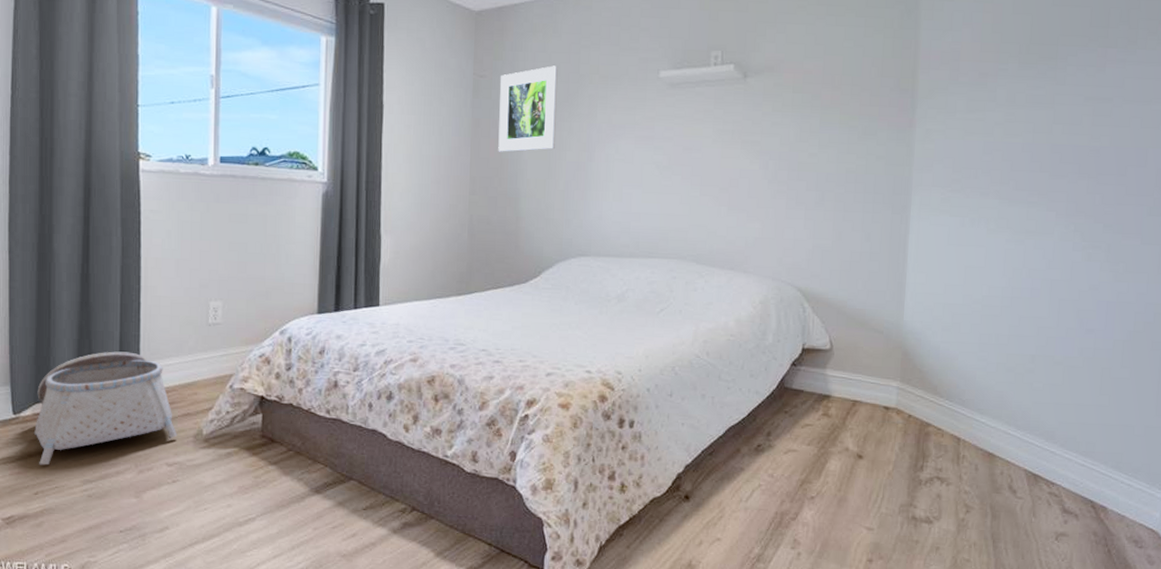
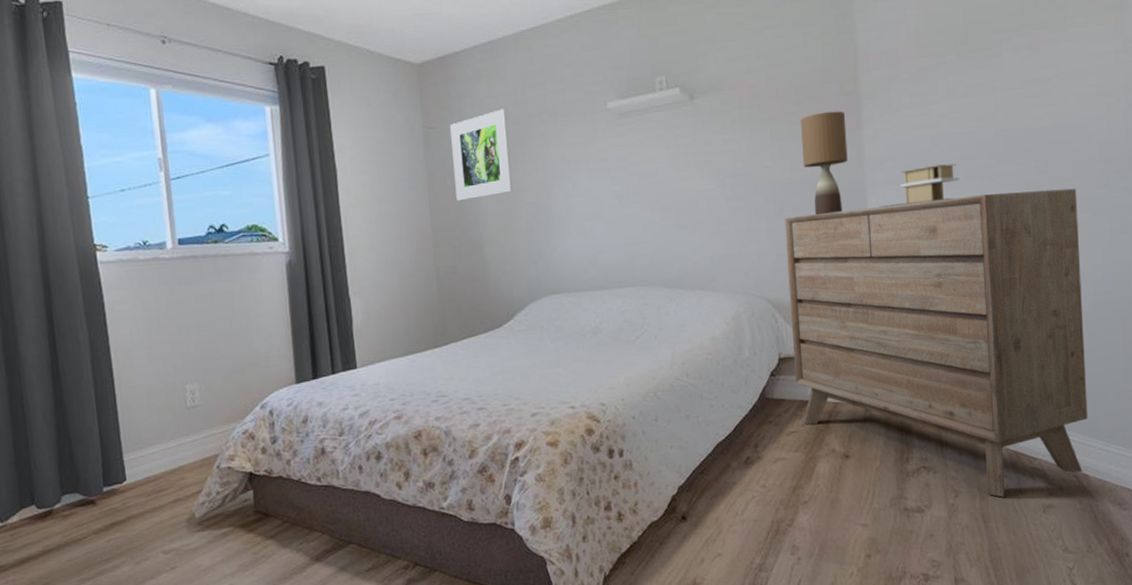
basket: present [33,351,178,465] -> none [21,445,170,570]
dresser: none [816,207,1128,519] -> present [784,188,1088,497]
table lamp: none [850,105,899,209] -> present [800,111,848,216]
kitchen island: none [922,172,1008,210] -> present [878,164,959,207]

